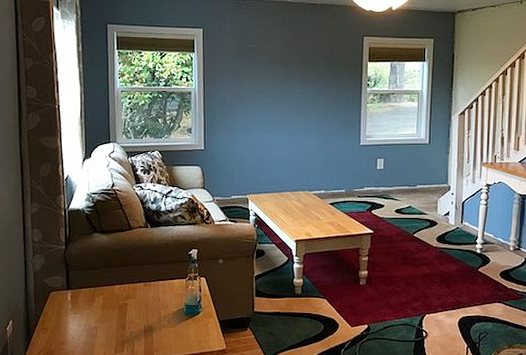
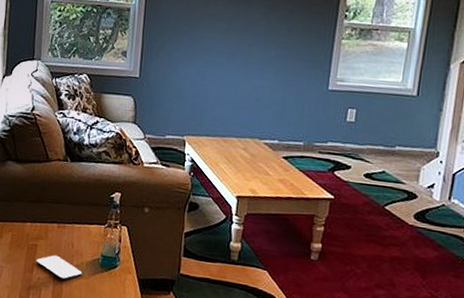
smartphone: none [128,310,170,331] -> present [36,255,83,280]

